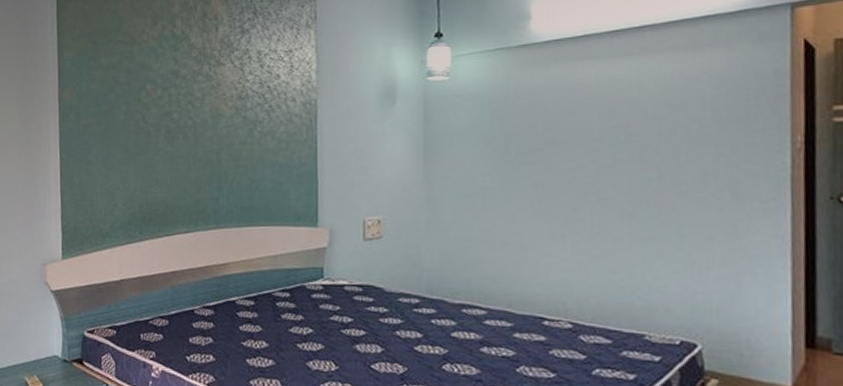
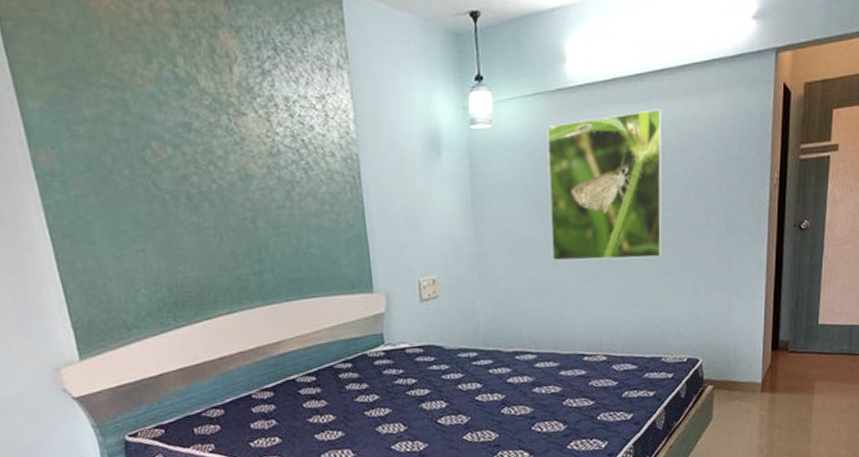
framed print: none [507,65,645,219] -> present [546,109,663,261]

